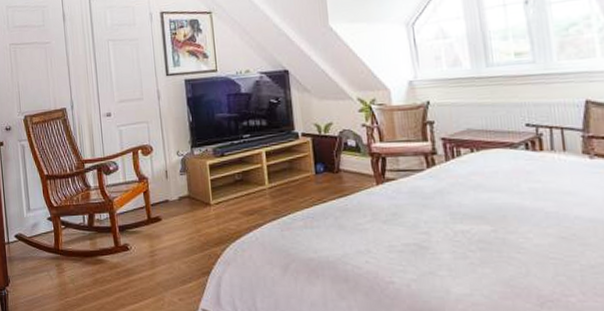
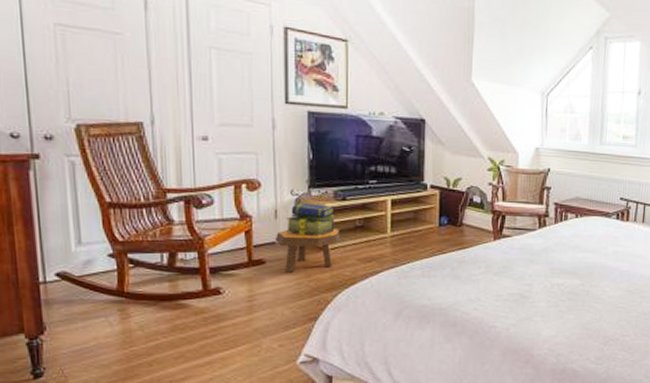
footstool: none [167,184,223,228] -> present [274,229,341,273]
stack of books: none [175,161,217,193] -> present [286,202,335,237]

